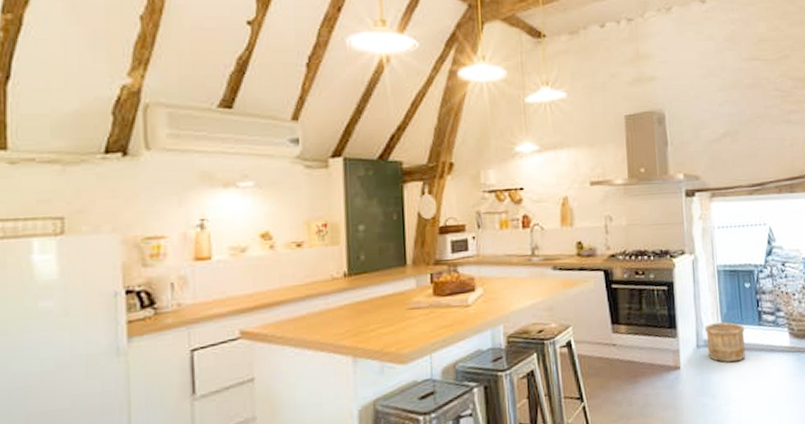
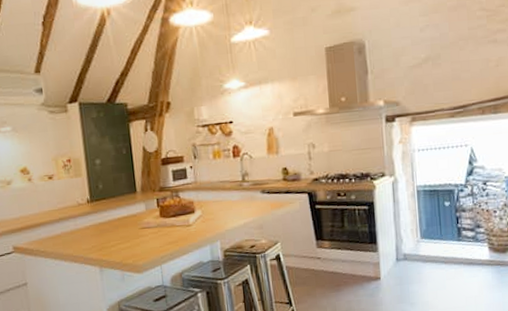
wooden bucket: present [704,322,746,362] -> none [404,238,445,274]

